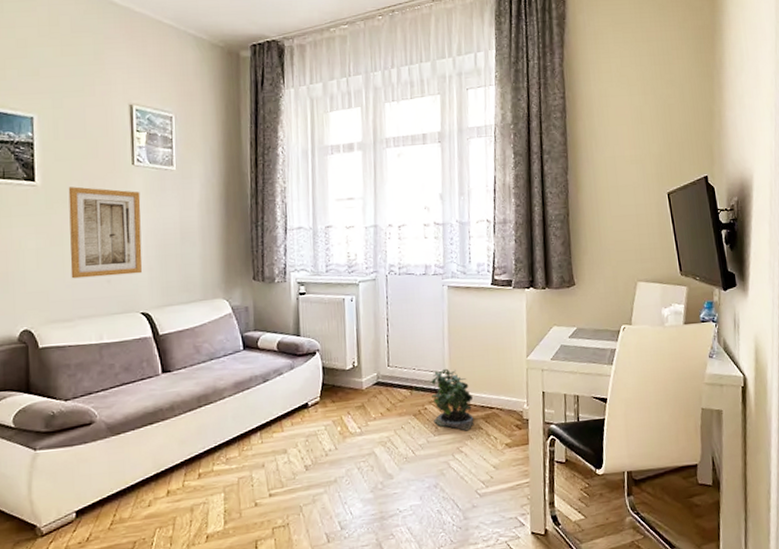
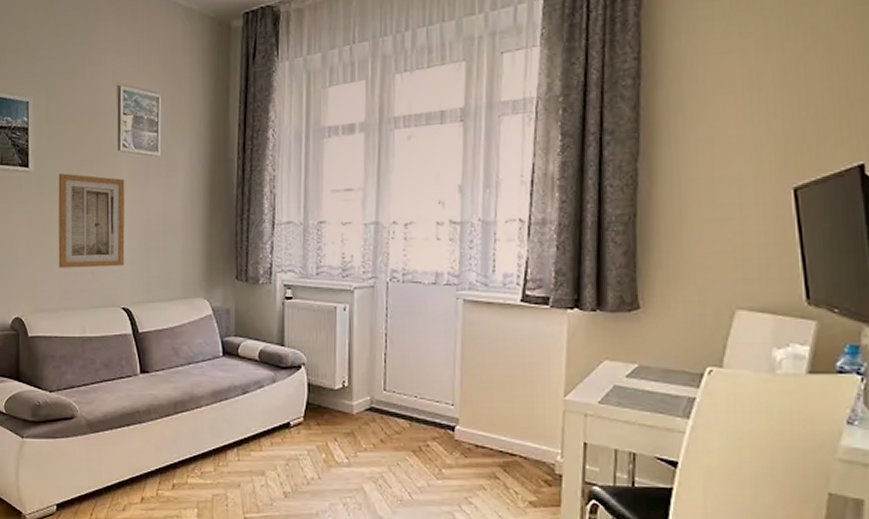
potted plant: present [431,368,475,431] -> none [436,400,490,479]

